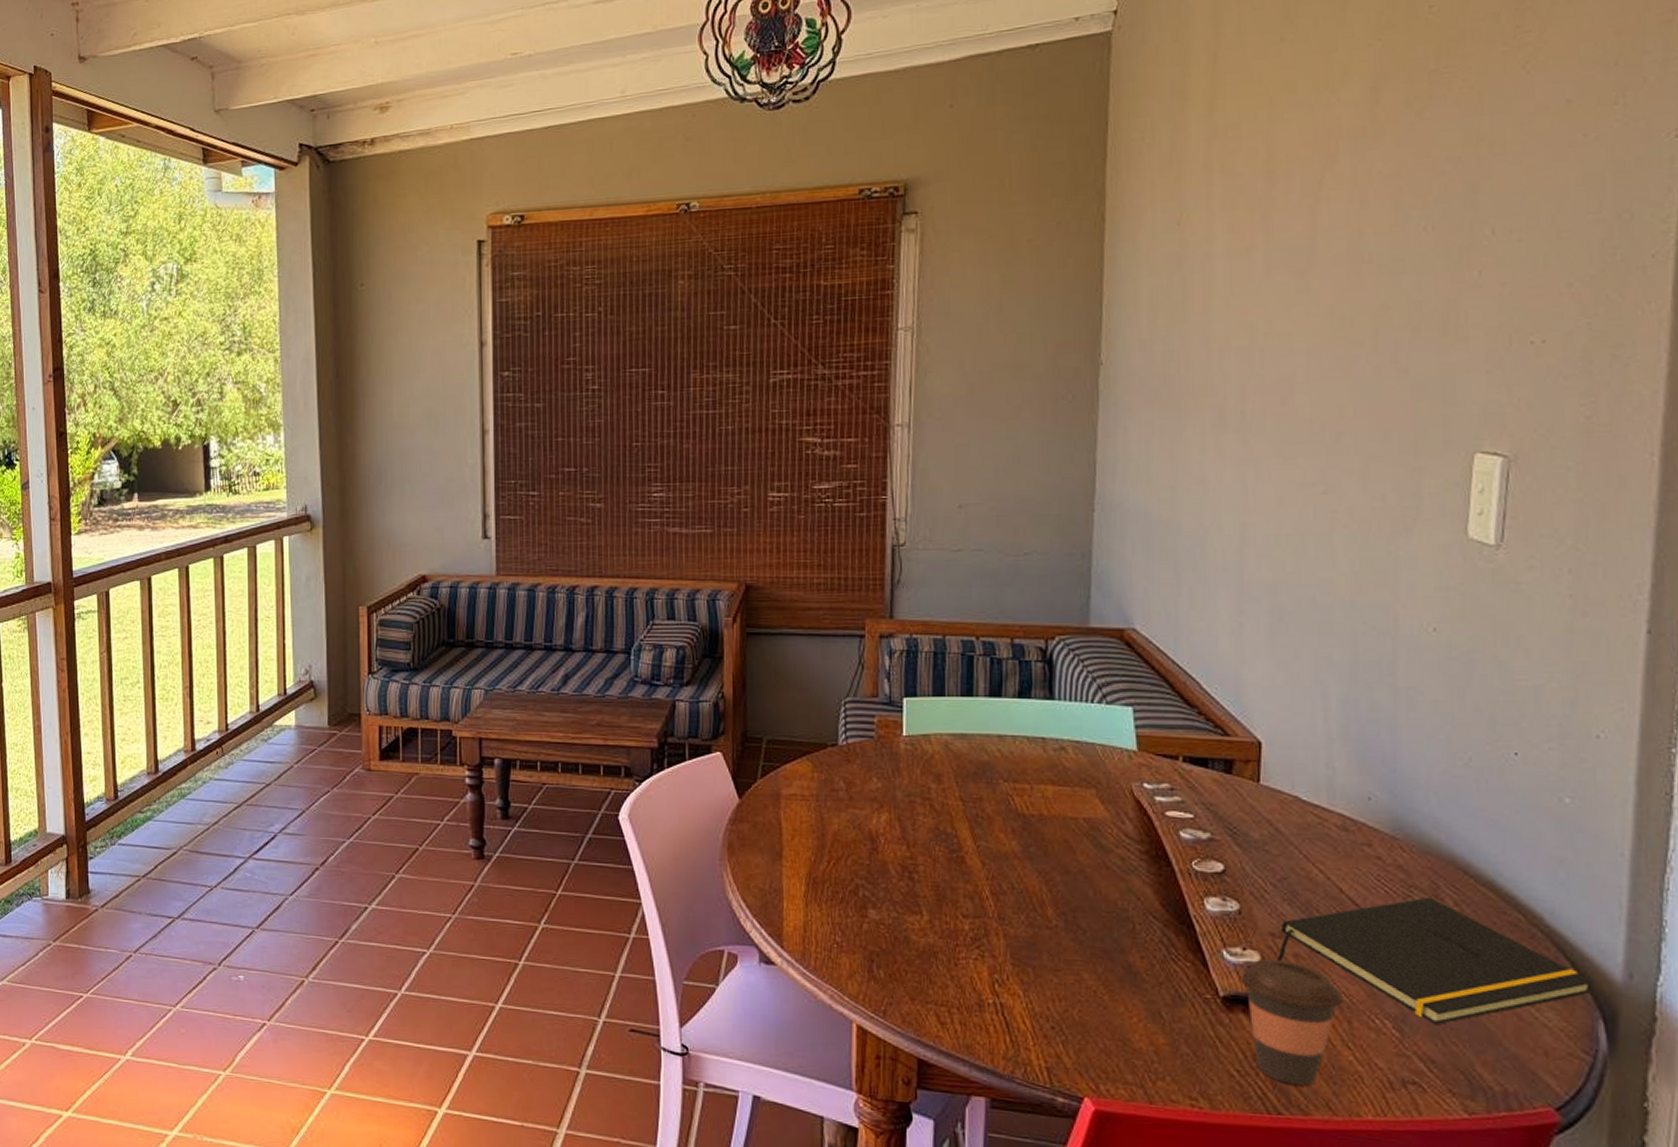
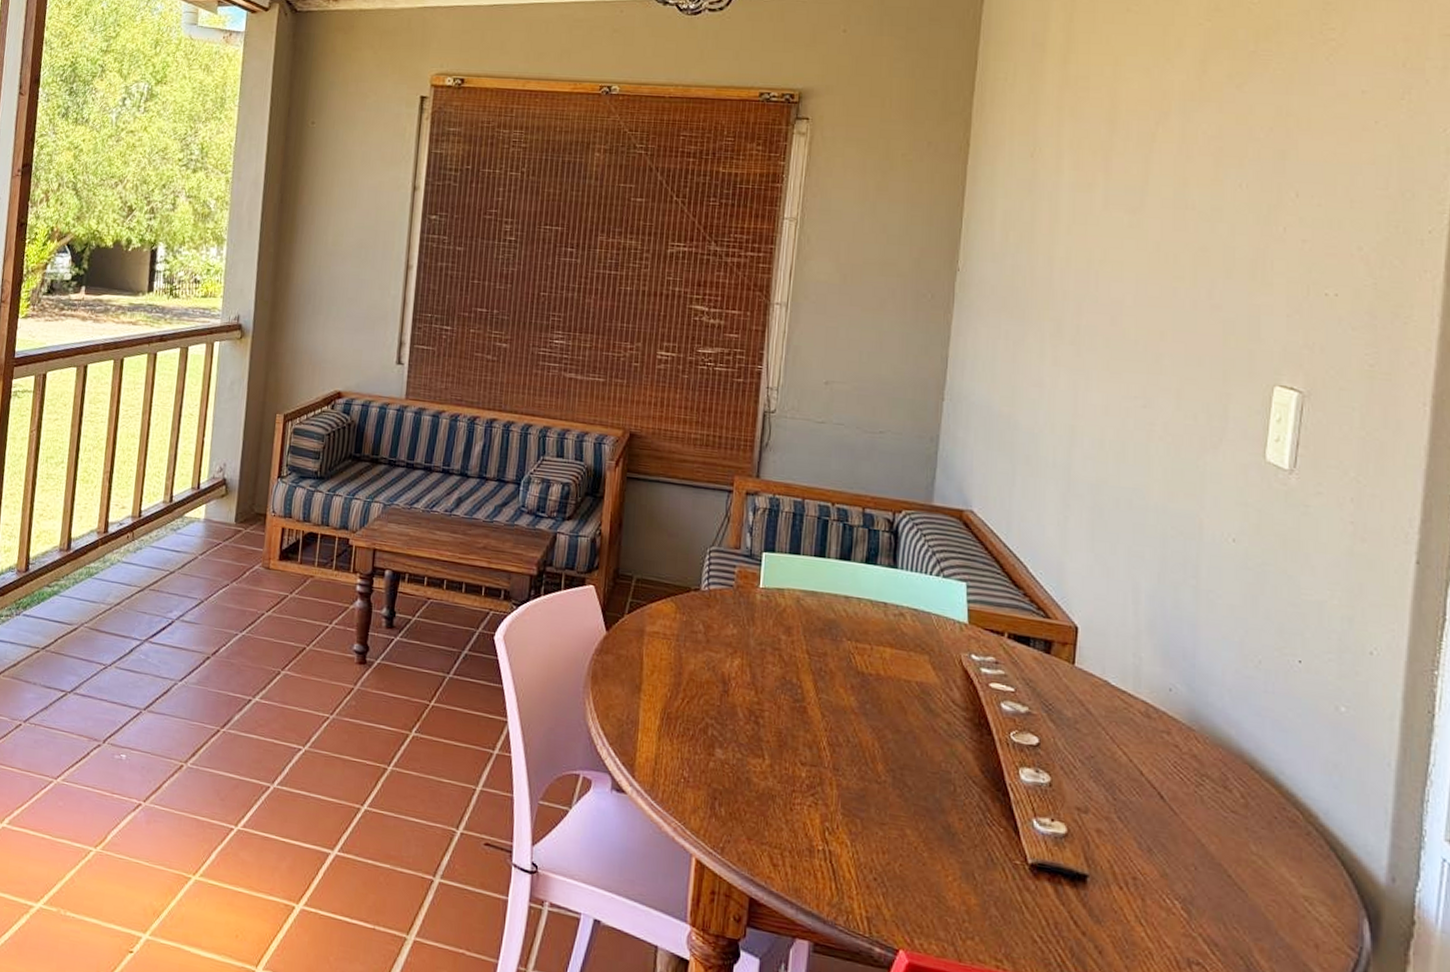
coffee cup: present [1241,959,1343,1085] -> none [1048,832,1138,957]
notepad: present [1278,897,1594,1024] -> none [1082,787,1361,910]

